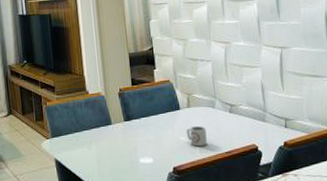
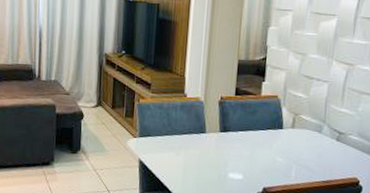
cup: present [186,125,207,147] -> none [284,148,307,171]

